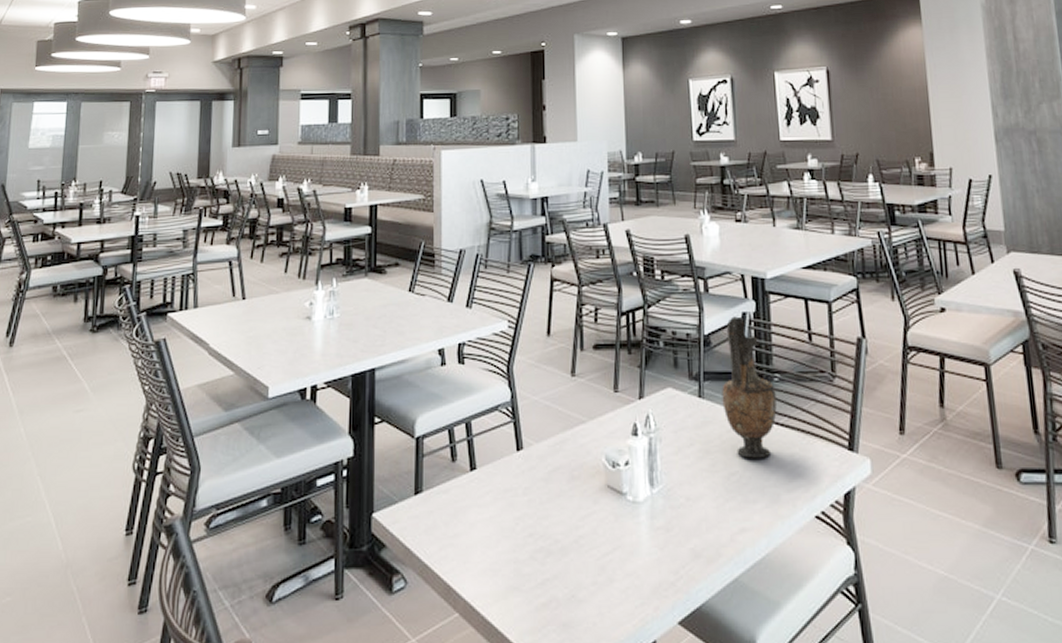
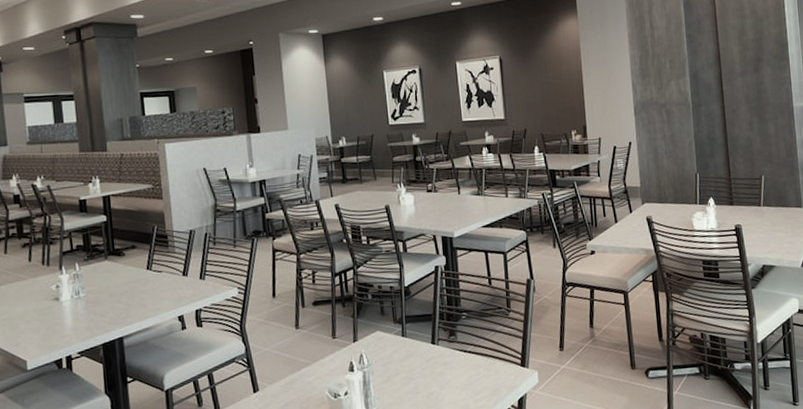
vase: present [722,316,777,459] -> none [420,269,465,381]

